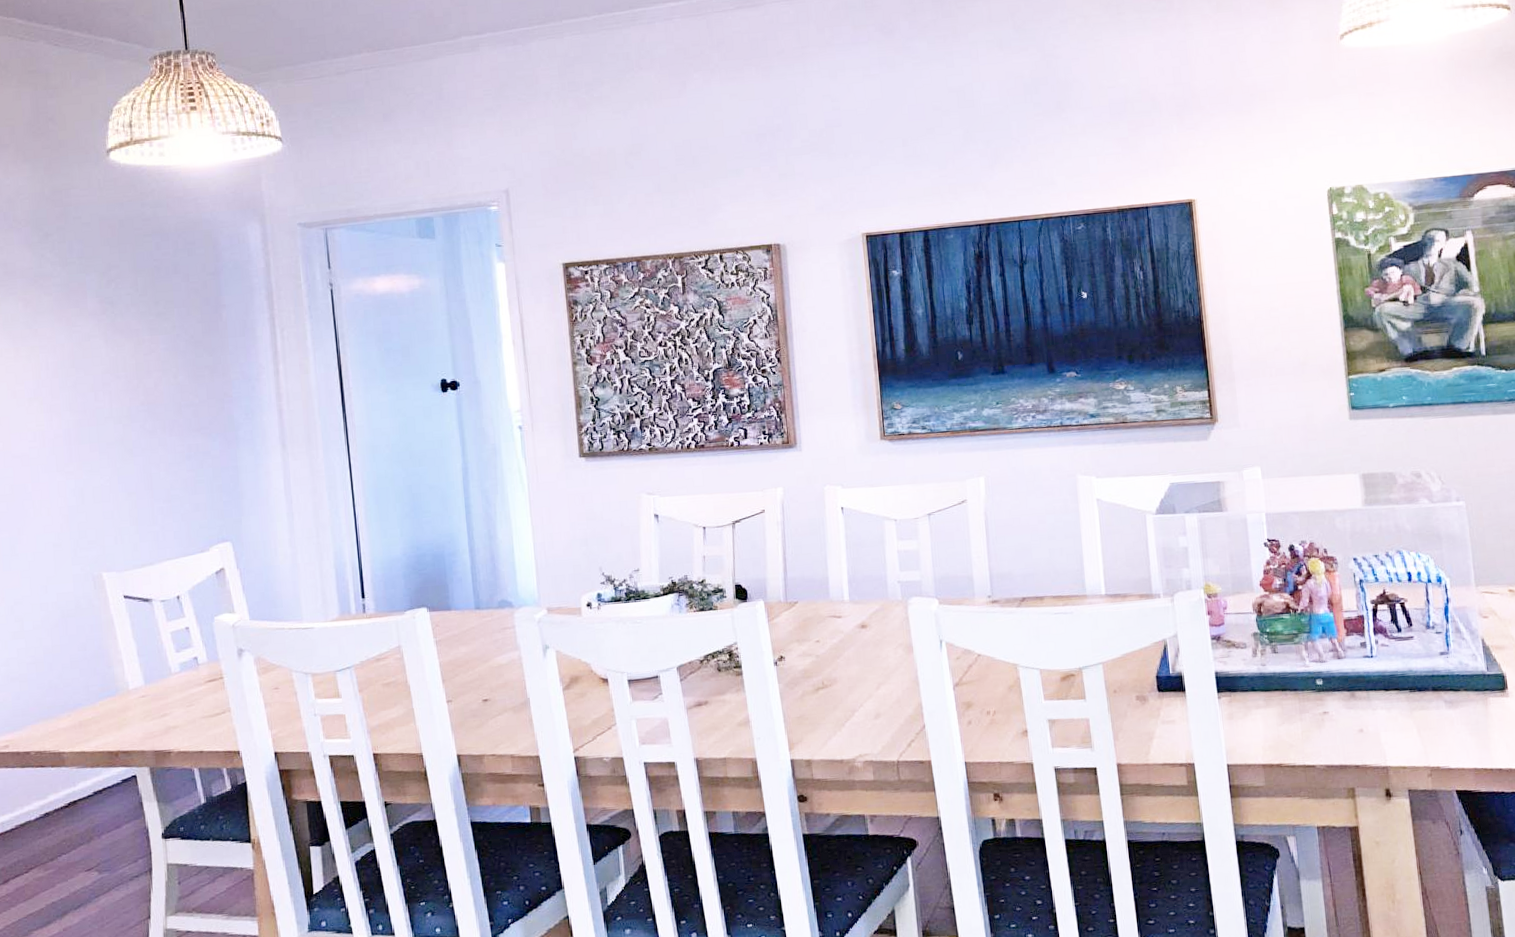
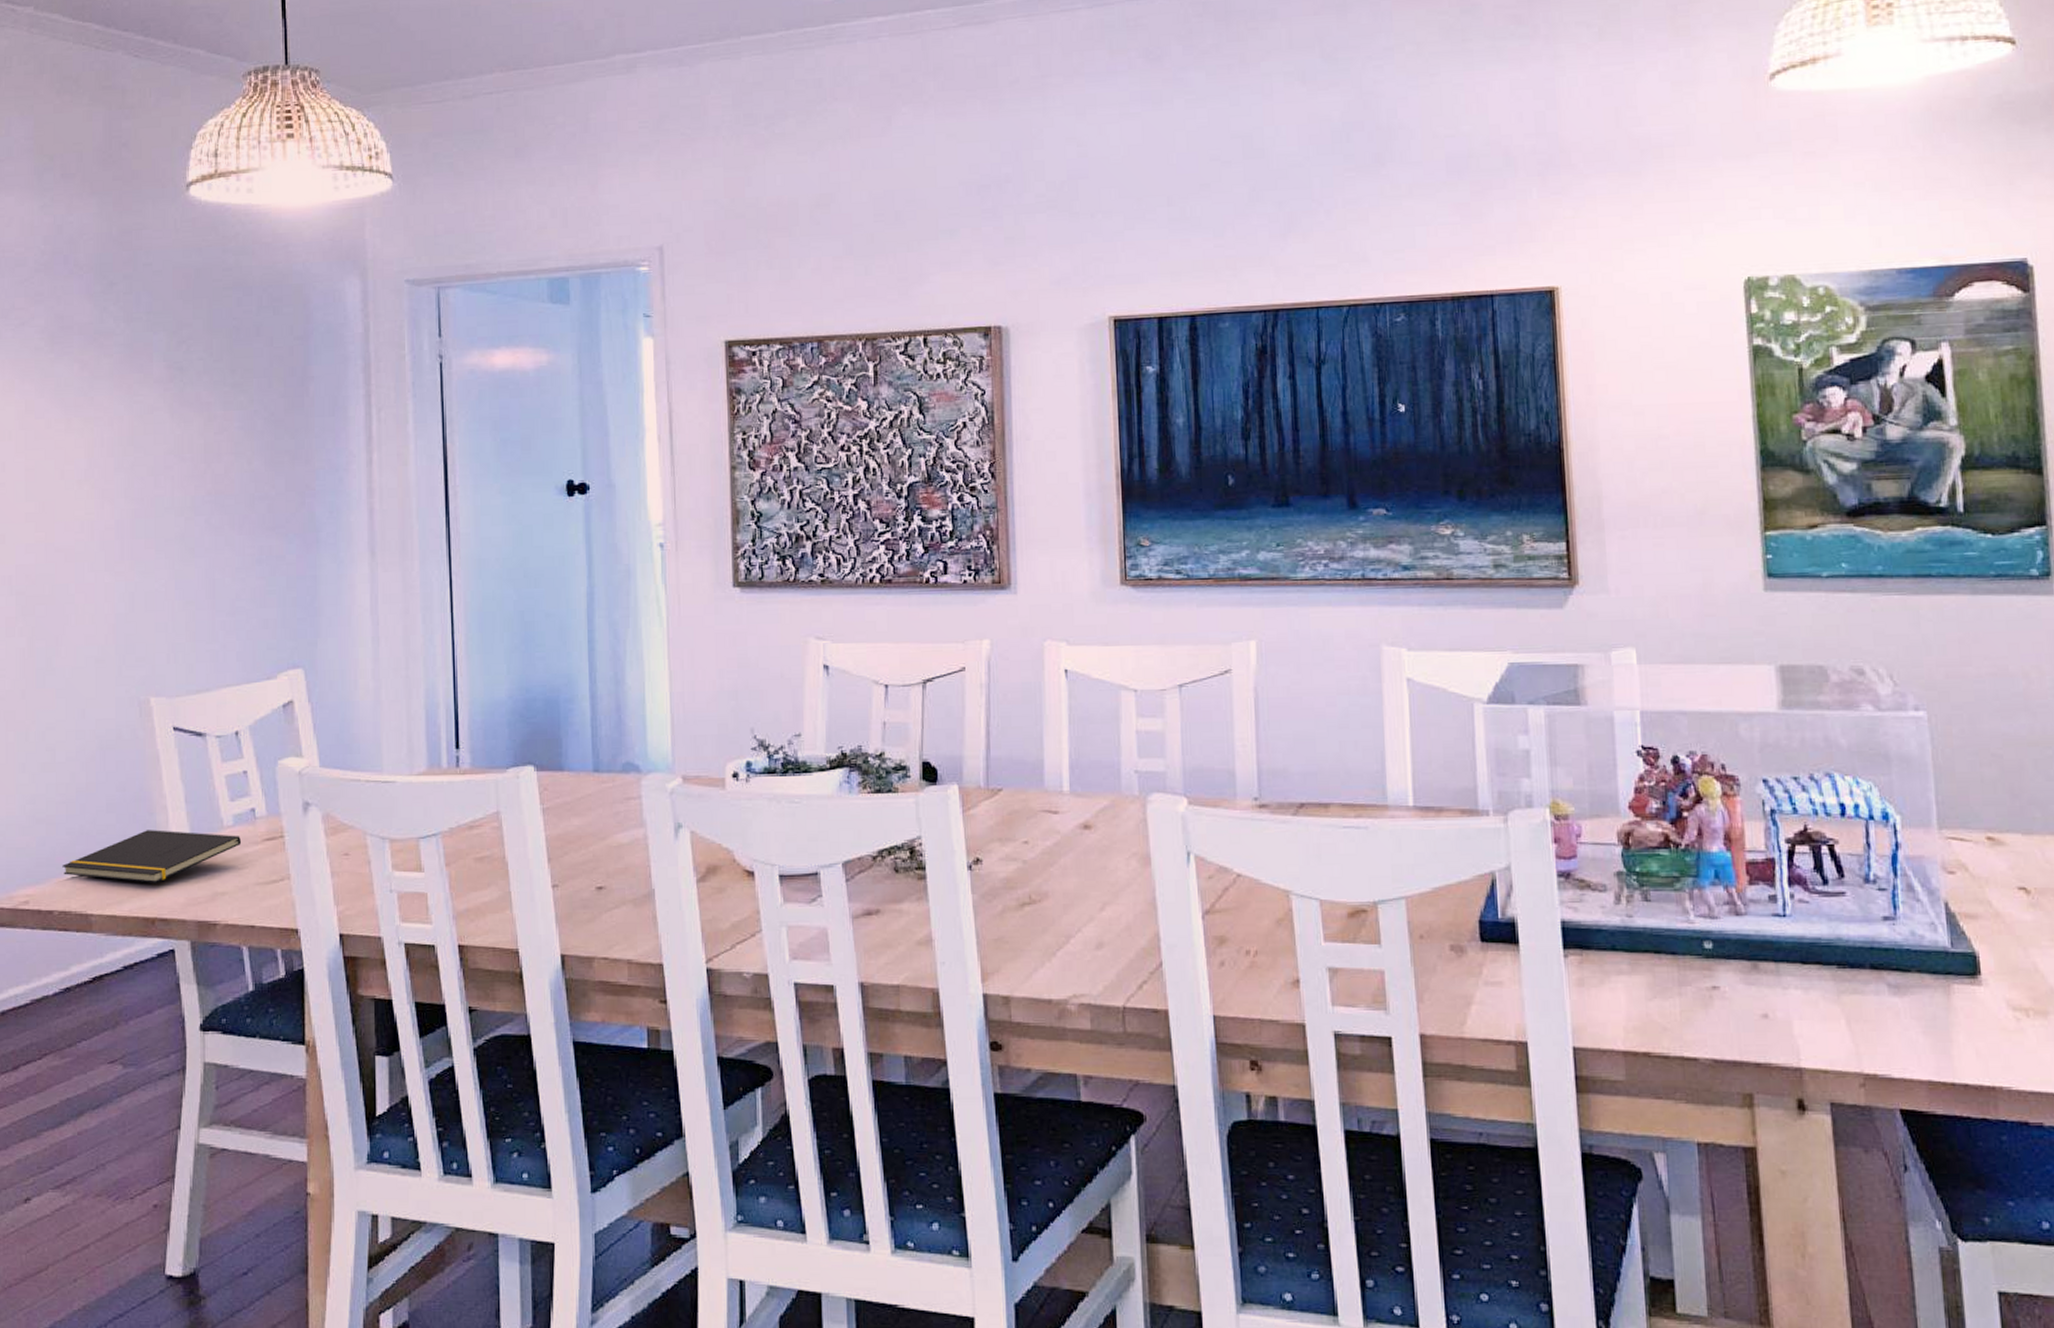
notepad: none [35,679,188,723] -> present [62,830,242,883]

